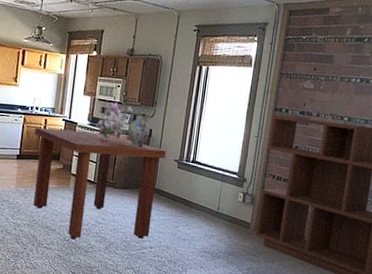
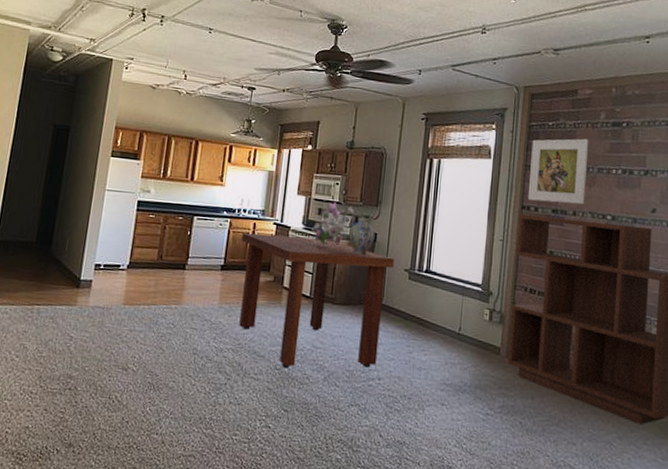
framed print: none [280,51,335,108] -> present [527,138,589,205]

